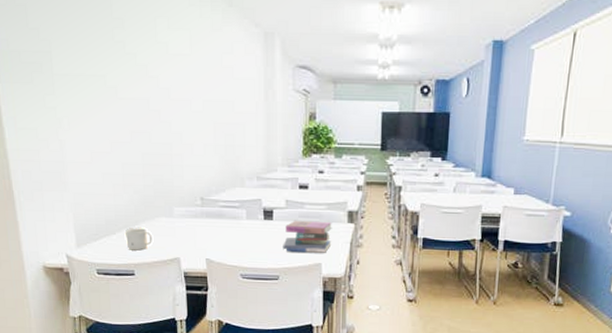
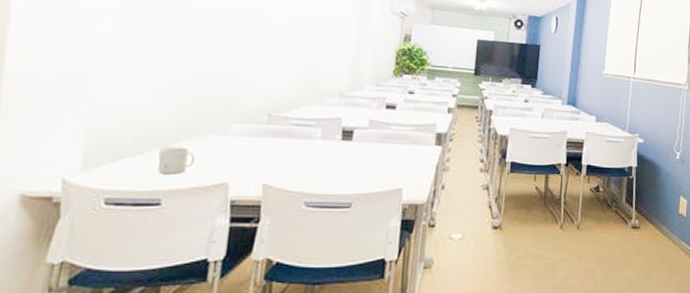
books: present [283,220,332,253] -> none [360,141,419,177]

